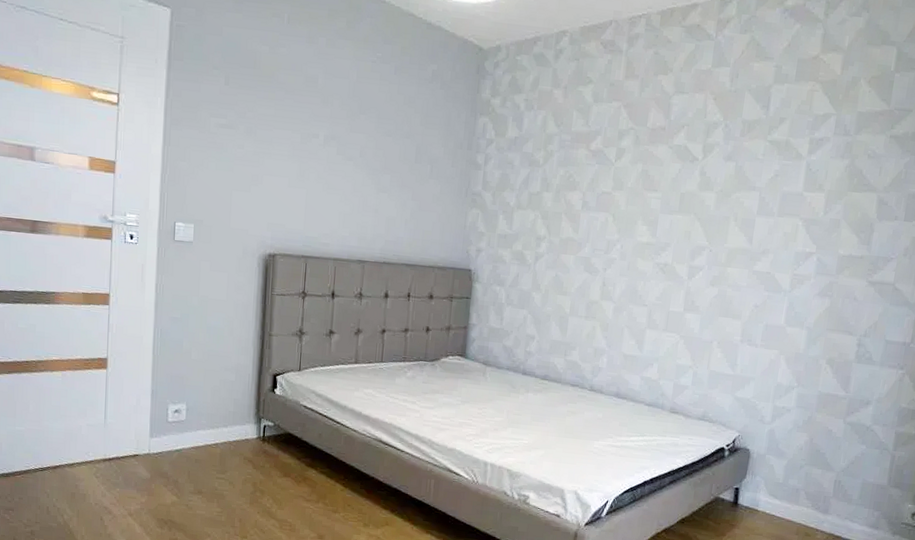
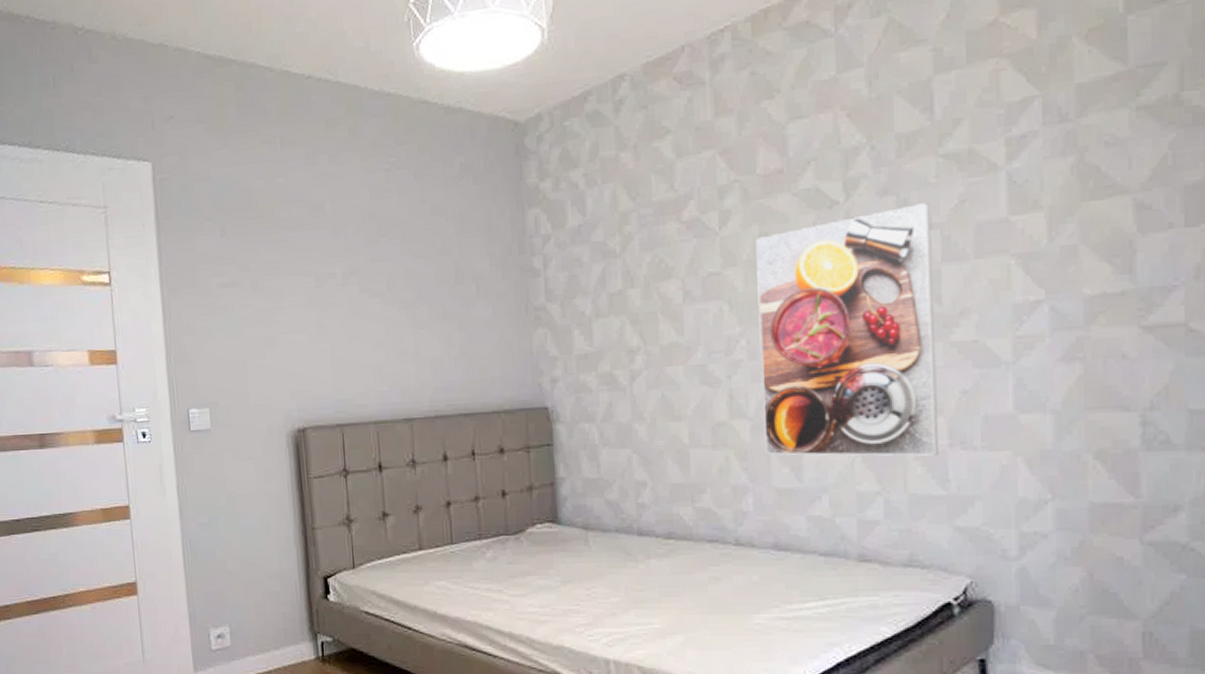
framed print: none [621,171,756,347] -> present [756,203,938,456]

